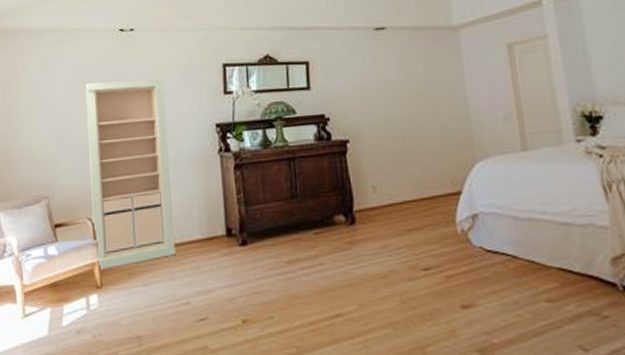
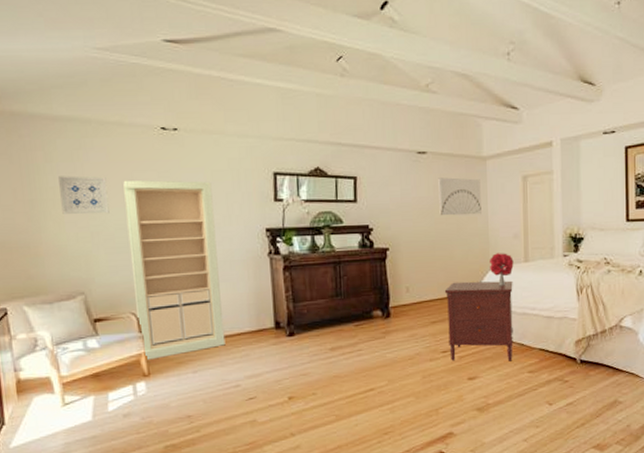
wall art: none [33,81,73,119] -> present [58,176,110,214]
wall art: none [401,52,459,99] -> present [438,177,481,216]
dresser: none [420,175,521,285] -> present [444,280,513,361]
bouquet: none [475,140,509,183] -> present [490,253,514,286]

